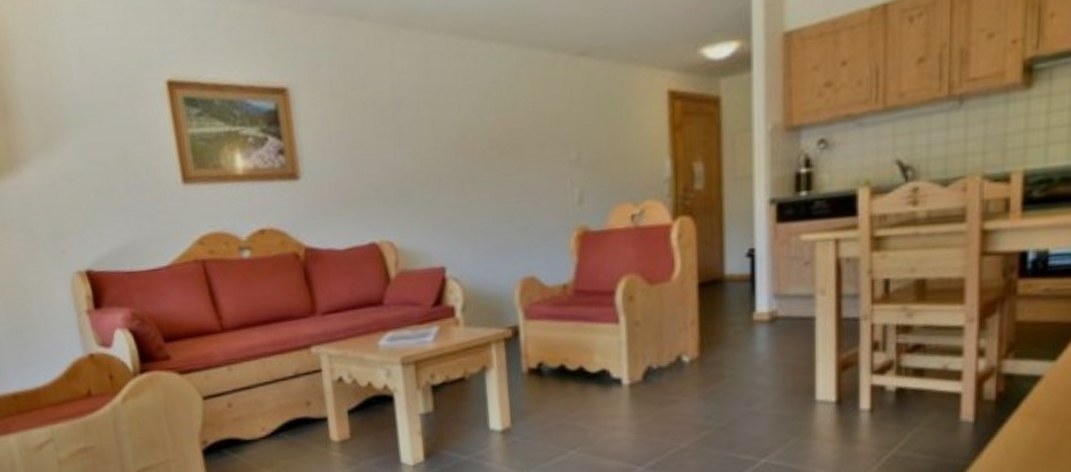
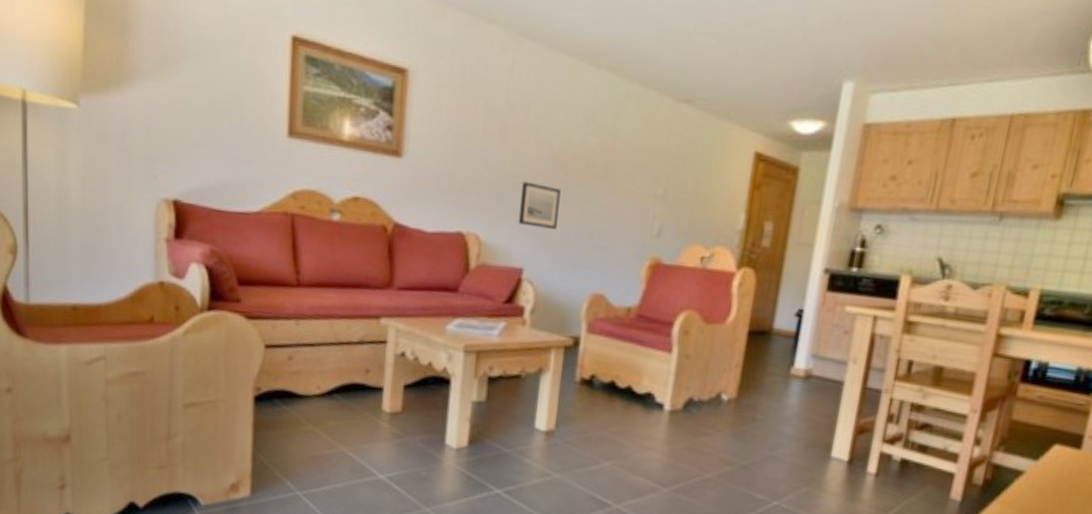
wall art: none [426,175,472,222] -> present [518,181,561,229]

